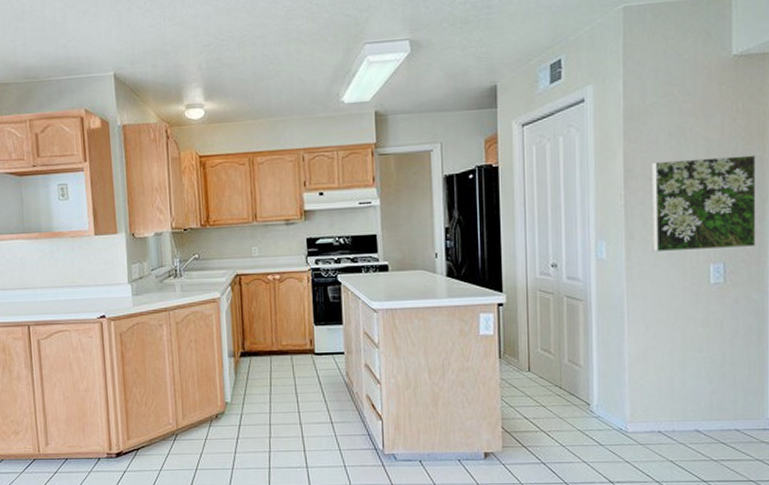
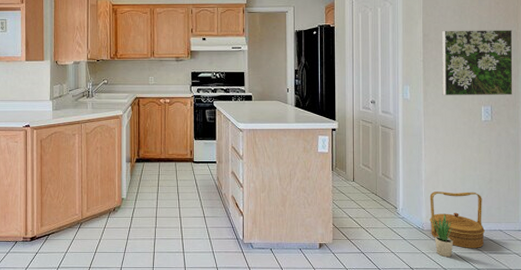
basket: none [635,380,714,454] -> present [429,192,485,248]
potted plant: none [639,409,670,467] -> present [432,213,454,258]

